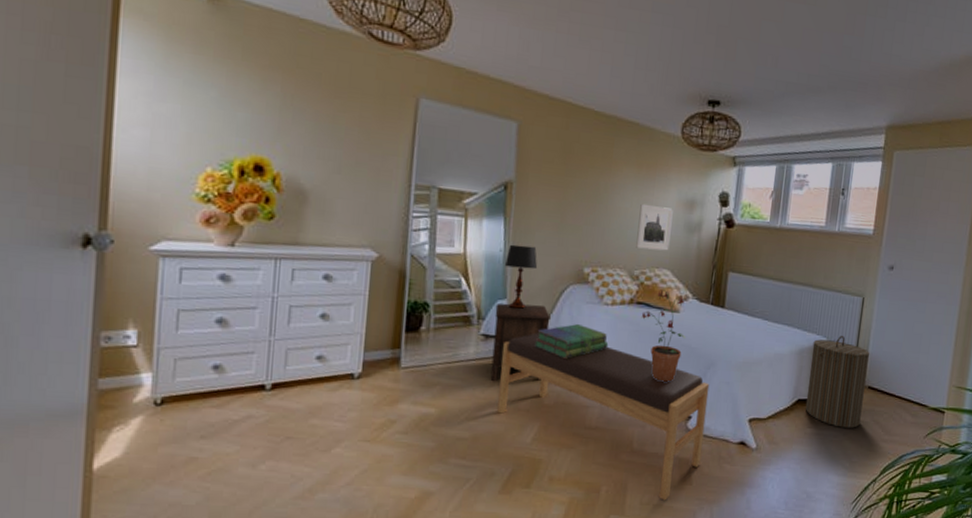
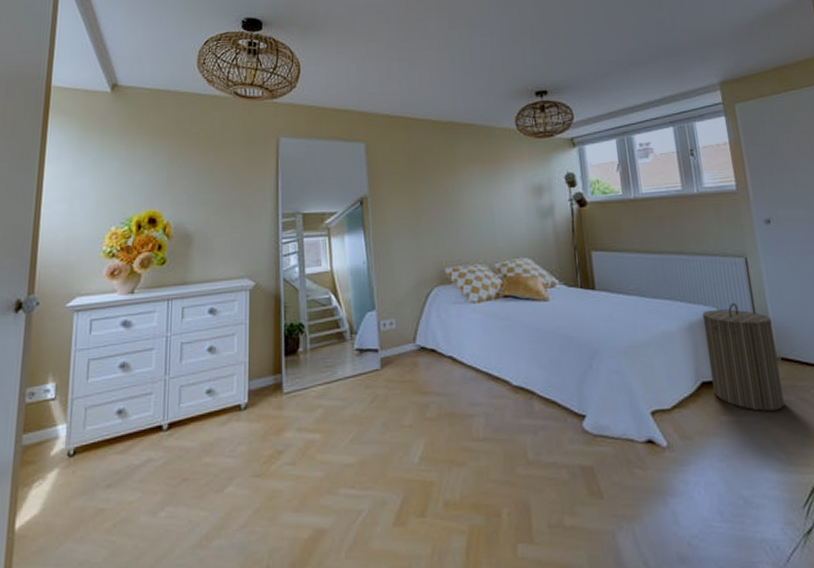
nightstand: present [490,303,551,381] -> none [366,311,420,397]
bench: present [497,333,710,501] -> none [378,341,608,521]
table lamp: present [504,244,538,310] -> none [369,254,401,320]
stack of books: present [534,324,609,359] -> none [408,327,483,365]
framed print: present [636,203,673,251] -> none [489,197,525,241]
potted plant: present [642,289,686,382] -> none [511,279,561,379]

